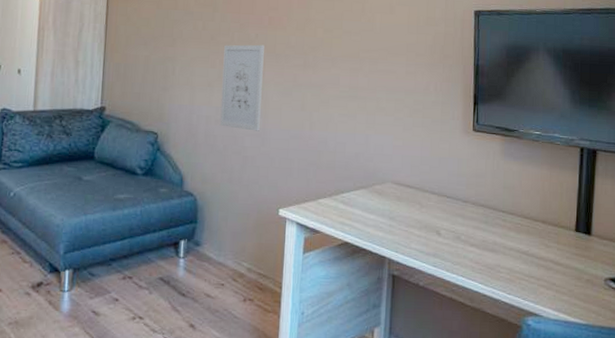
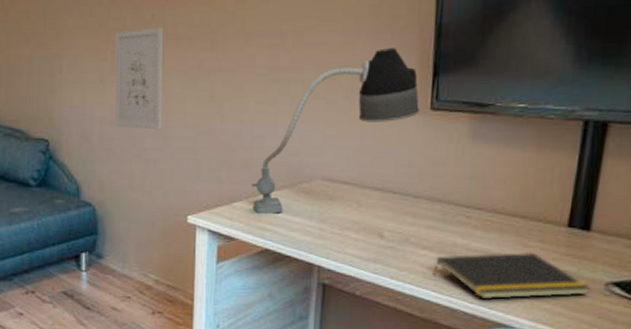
desk lamp: none [334,80,466,211] -> present [252,48,421,214]
notepad: none [479,251,594,291] -> present [433,252,590,299]

